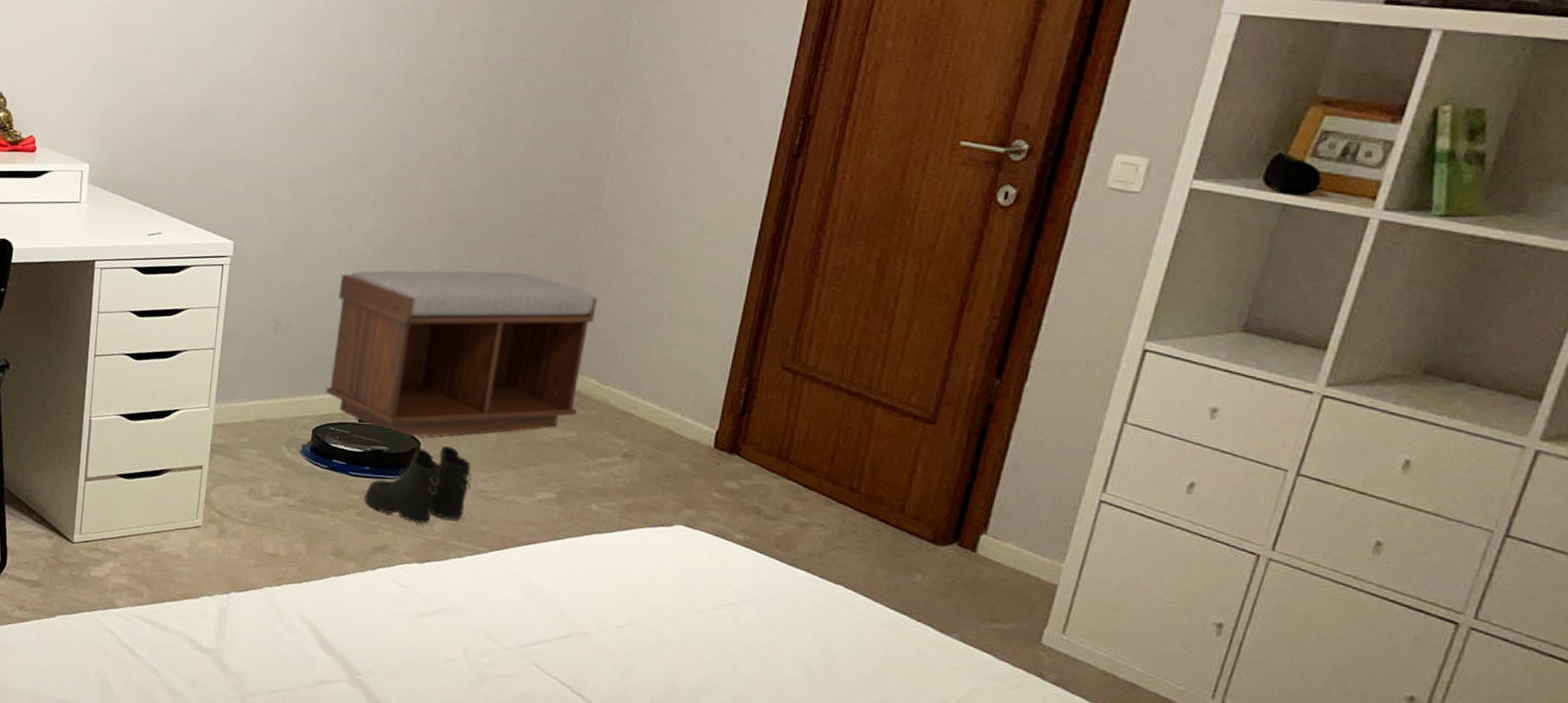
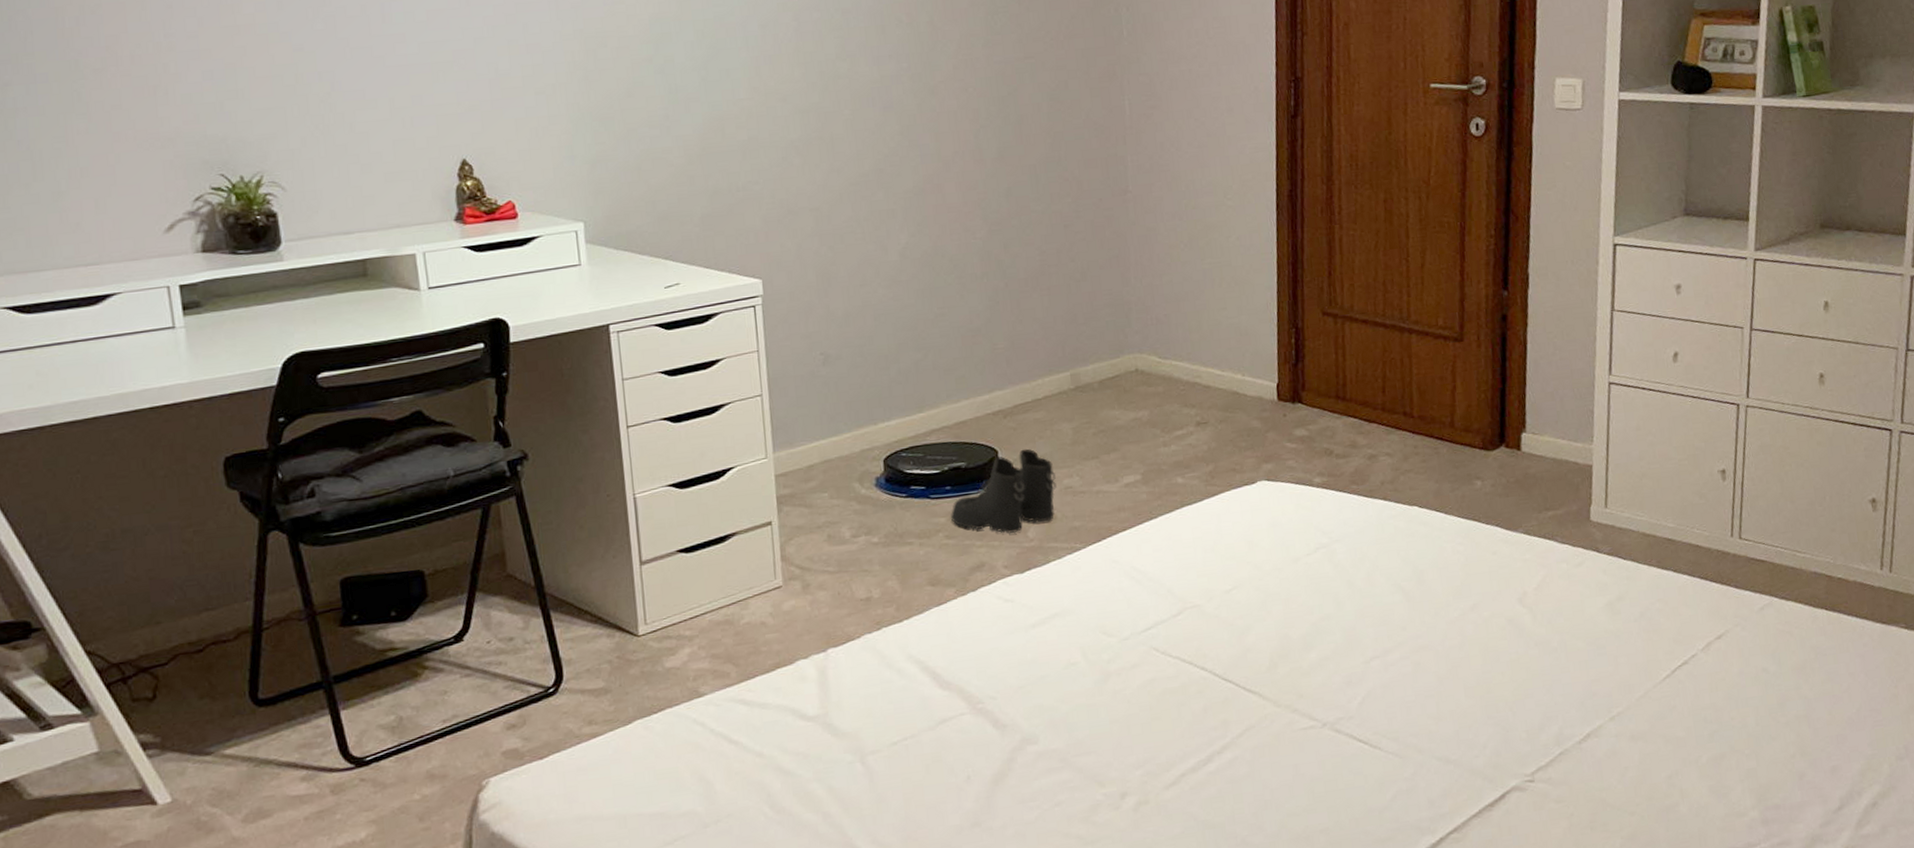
bench: present [325,270,597,438] -> none [883,263,1145,449]

